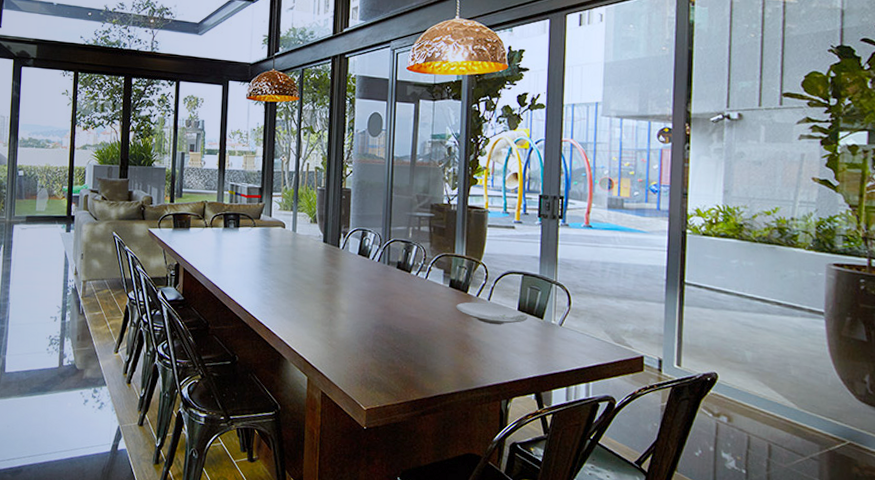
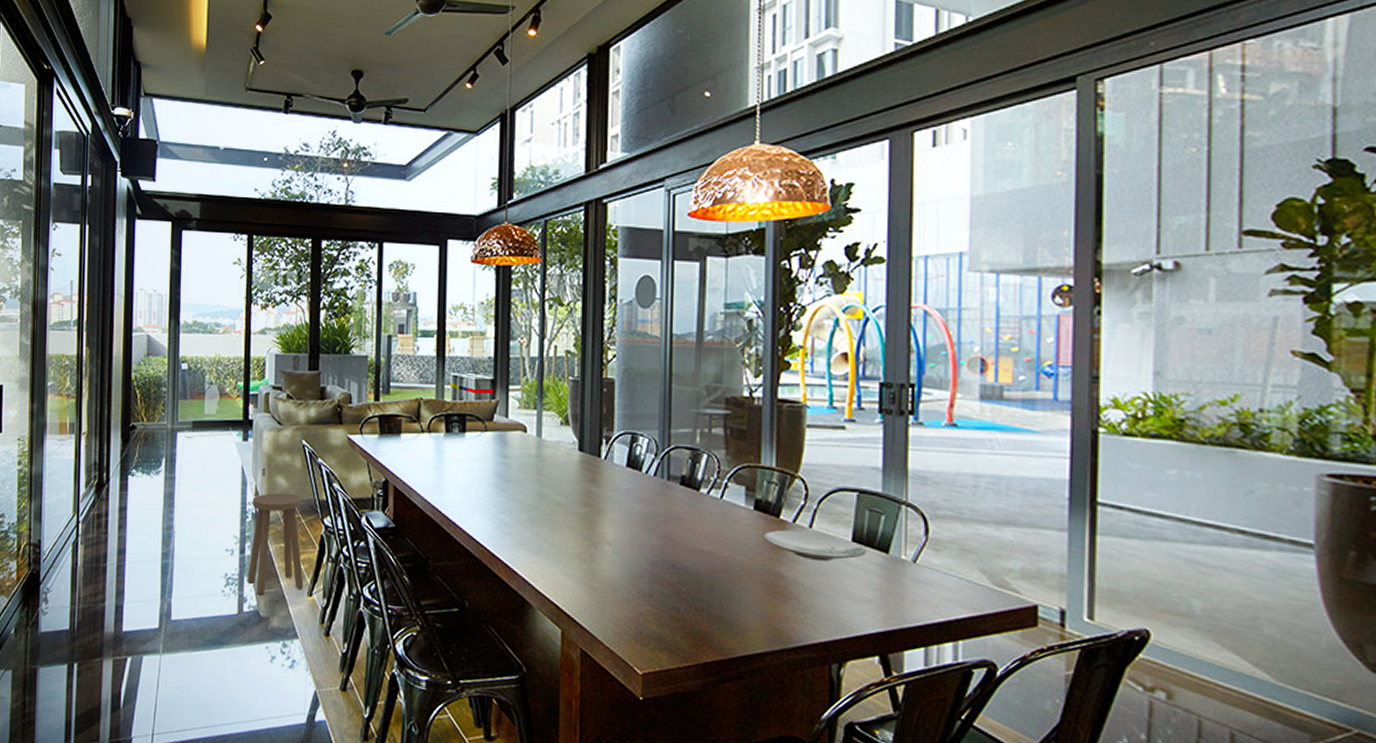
stool: none [67,272,112,353] -> present [247,492,304,595]

